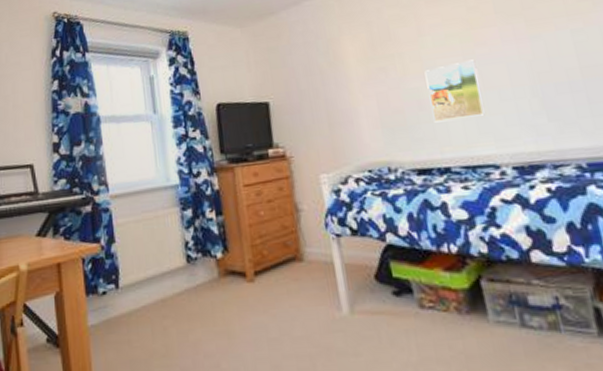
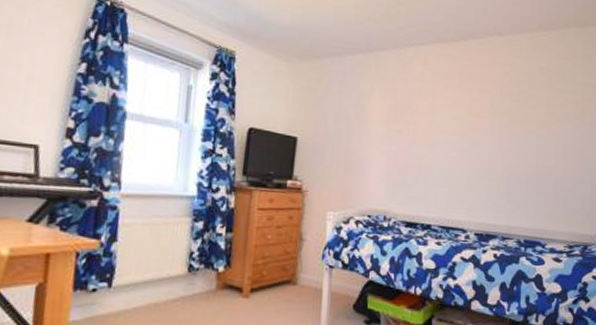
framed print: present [424,59,485,123] -> none [427,141,468,188]

